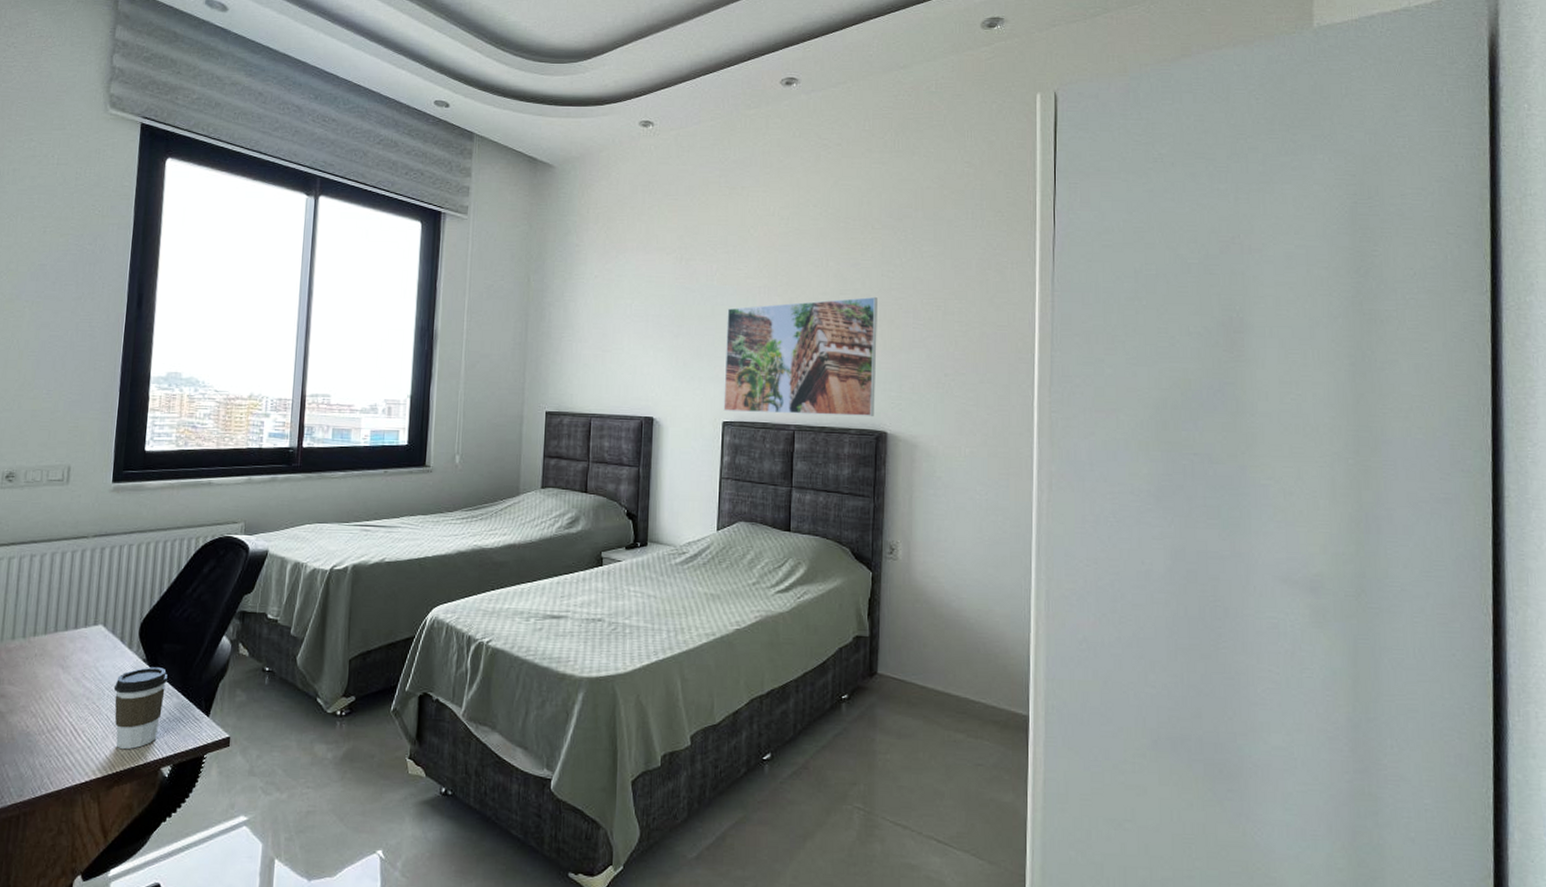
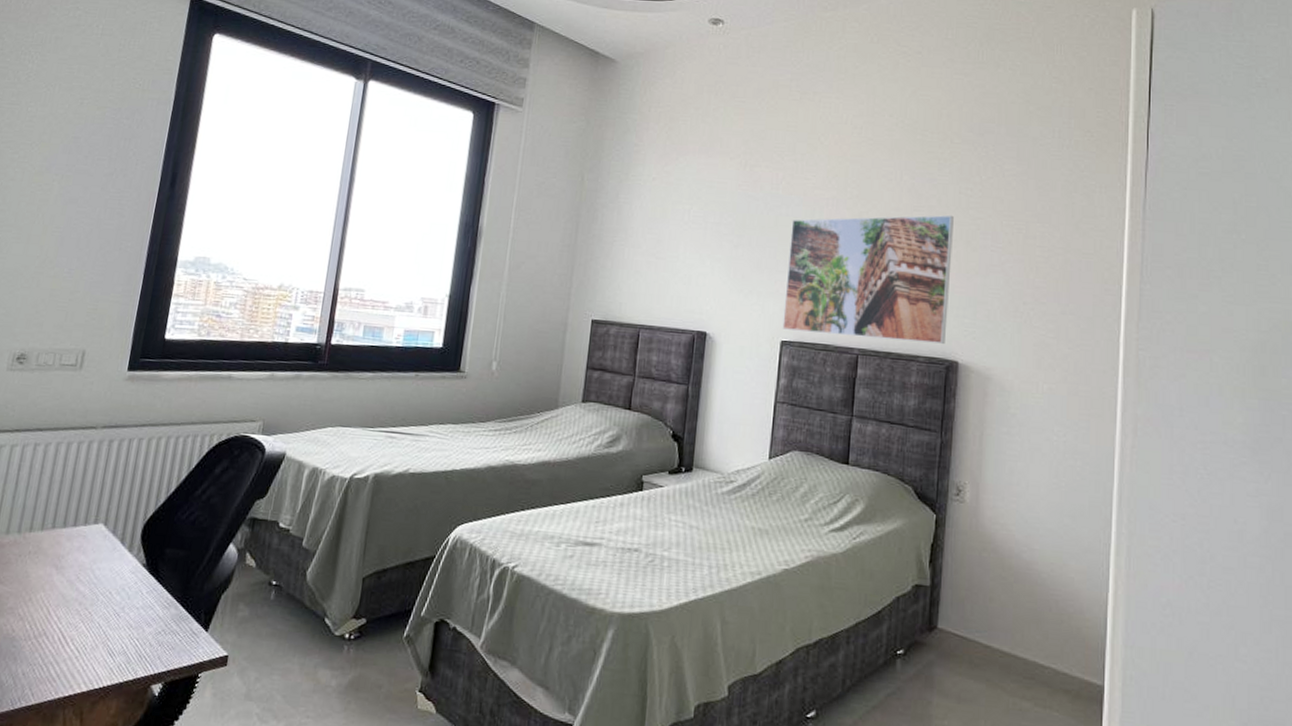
coffee cup: present [114,667,168,749] -> none [106,572,168,662]

